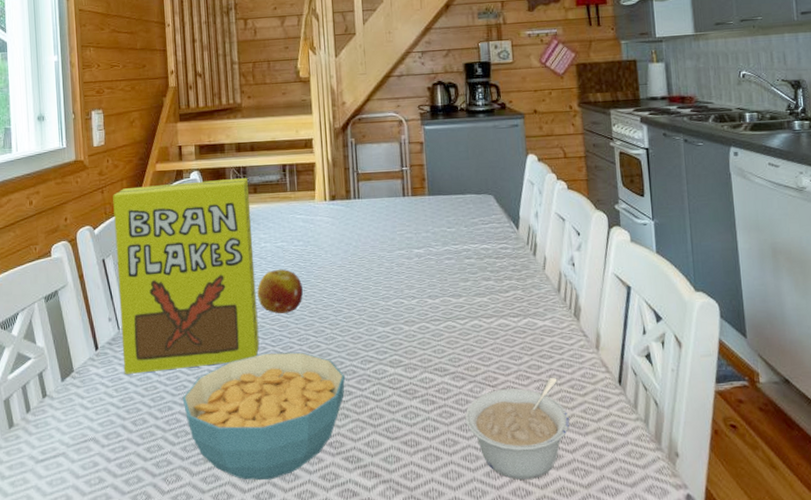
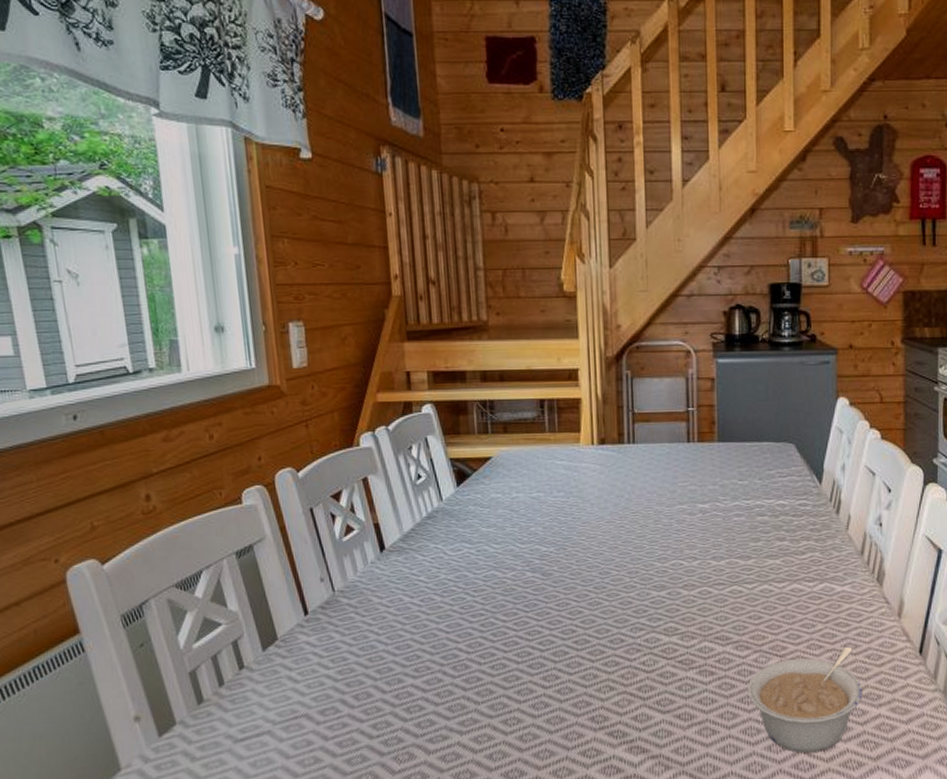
cereal box: present [113,178,260,374] -> none [321,414,510,643]
cereal bowl: present [182,352,345,481] -> none [415,618,611,758]
fruit: present [257,269,303,314] -> none [507,524,563,576]

